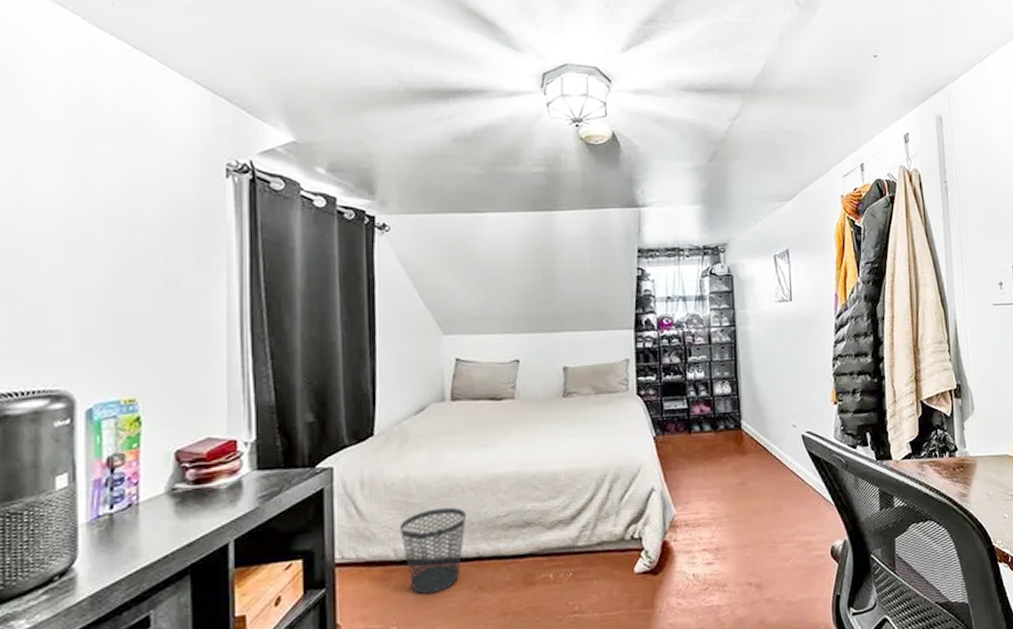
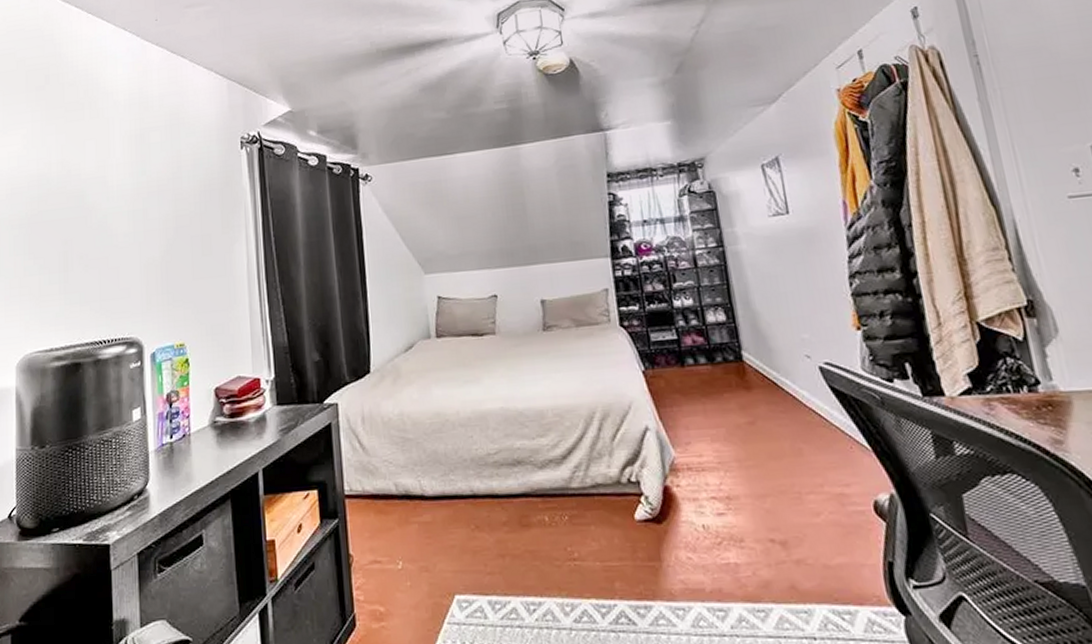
wastebasket: present [400,507,466,595] -> none [399,443,459,531]

